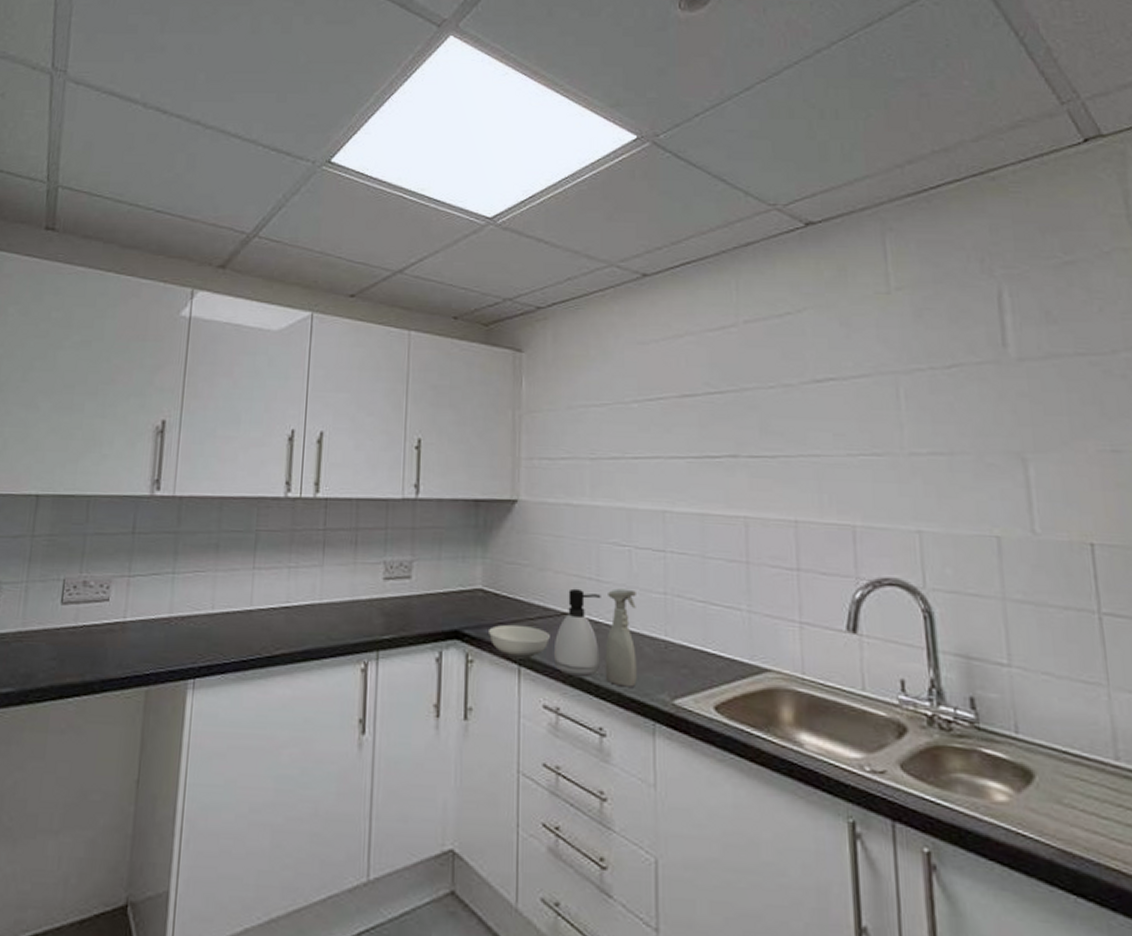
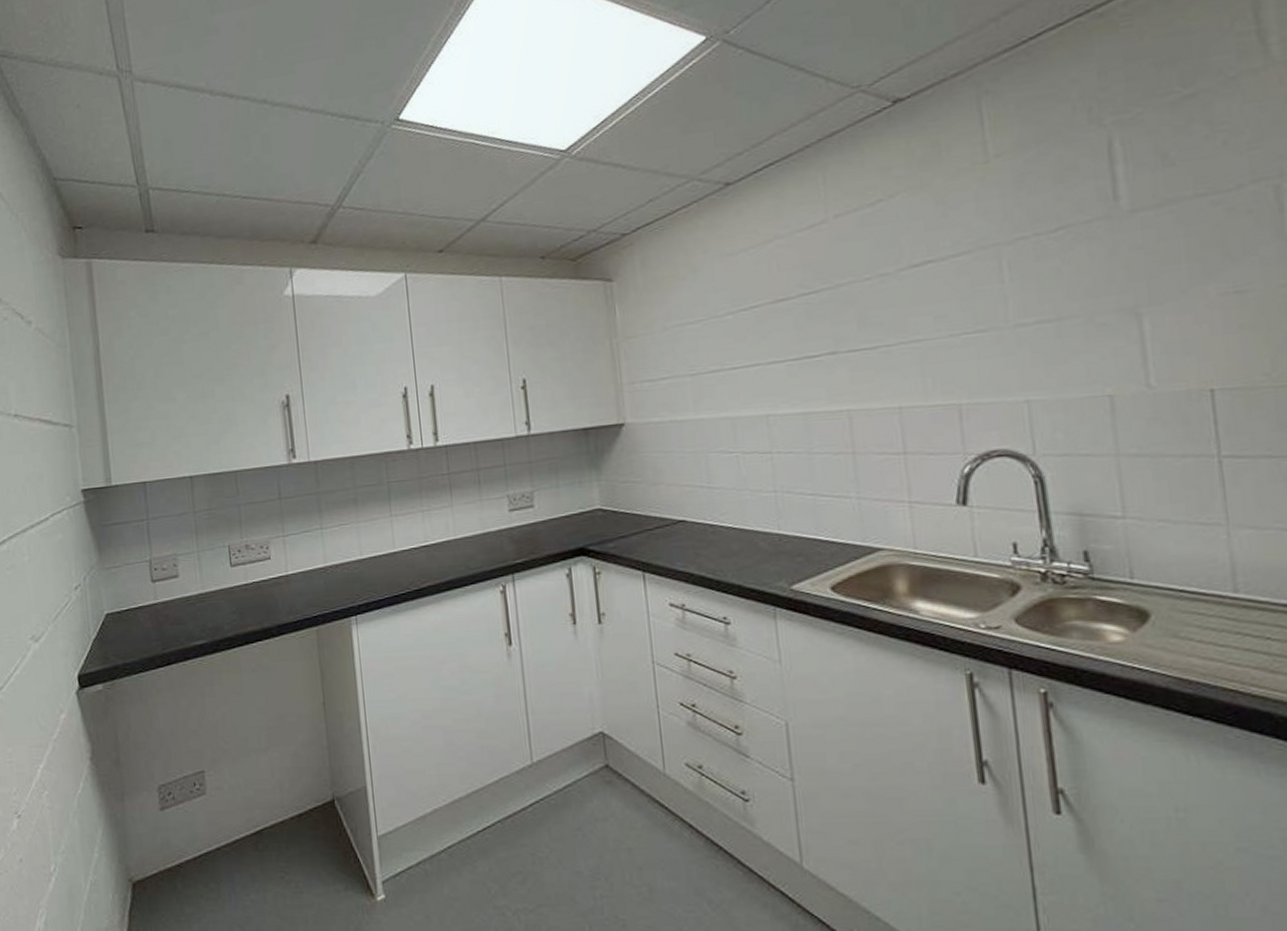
bowl: present [489,624,550,659] -> none [611,536,669,566]
soap dispenser: present [553,588,601,678] -> none [673,497,719,577]
spray bottle: present [605,588,637,687] -> none [720,491,755,580]

